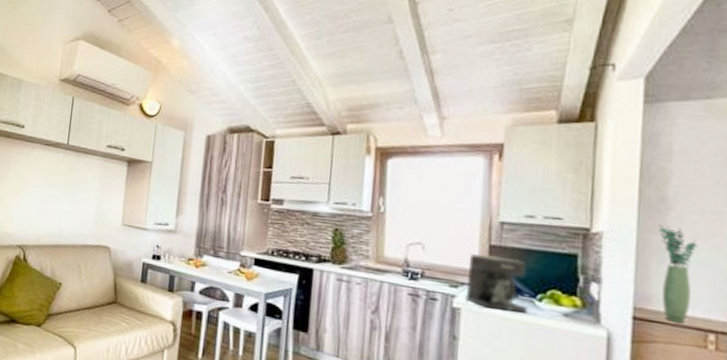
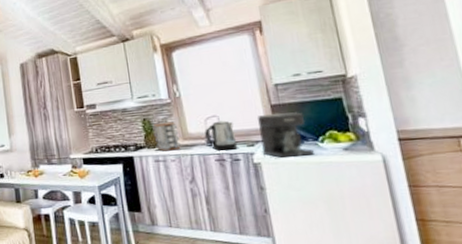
spice rack: none [342,233,373,273] -> present [152,118,181,152]
kettle: none [403,249,439,287] -> present [205,120,238,151]
vase: present [658,225,698,323] -> none [398,58,441,136]

